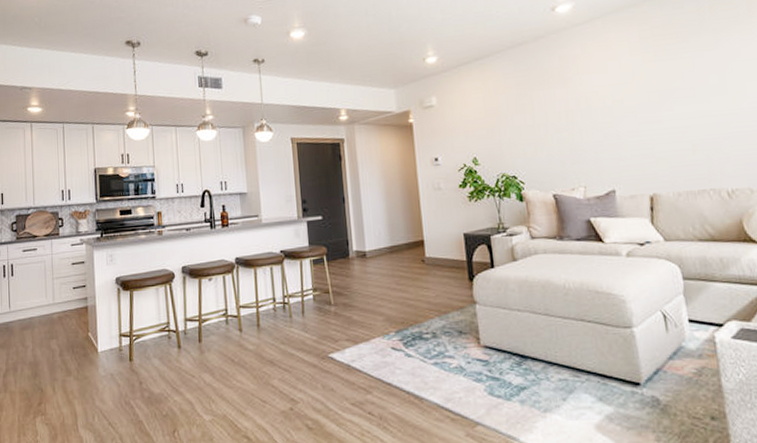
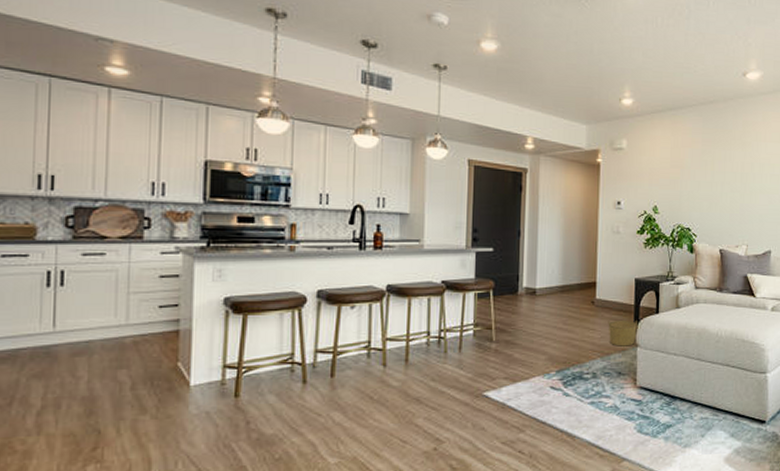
basket: none [441,277,473,305] -> present [608,321,637,347]

